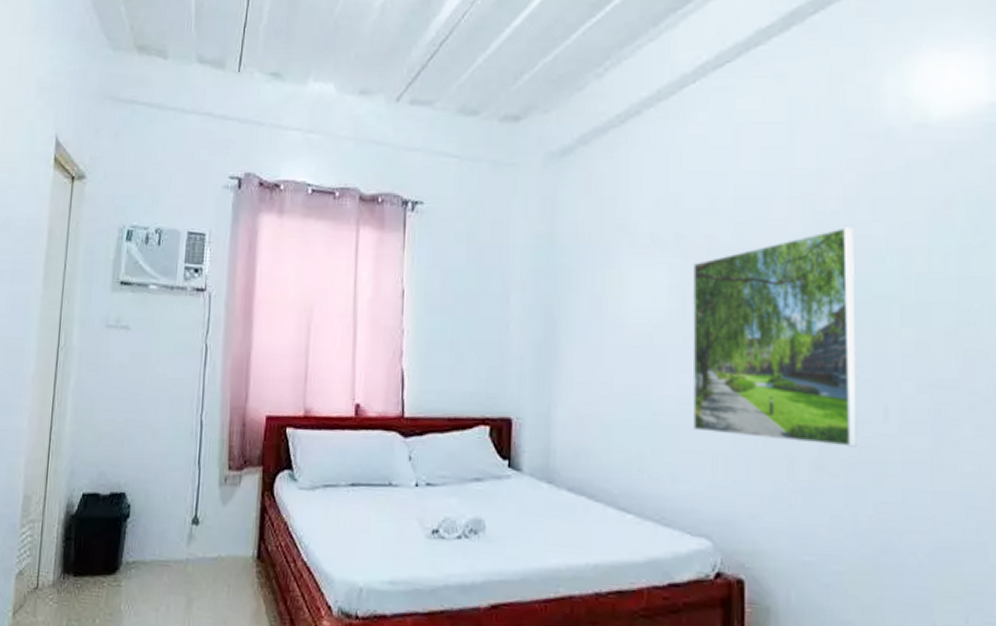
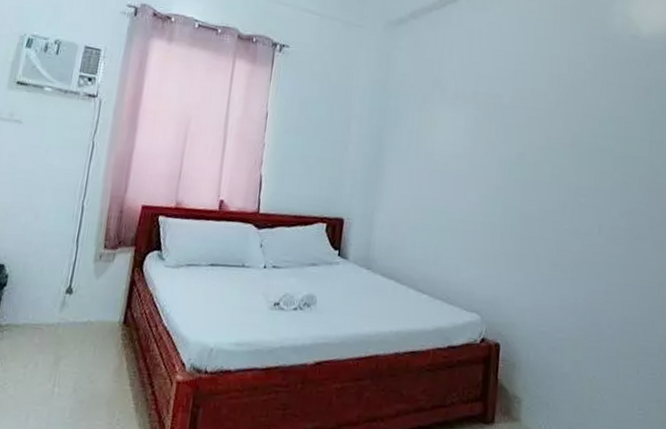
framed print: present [692,227,858,447] -> none [474,99,589,252]

